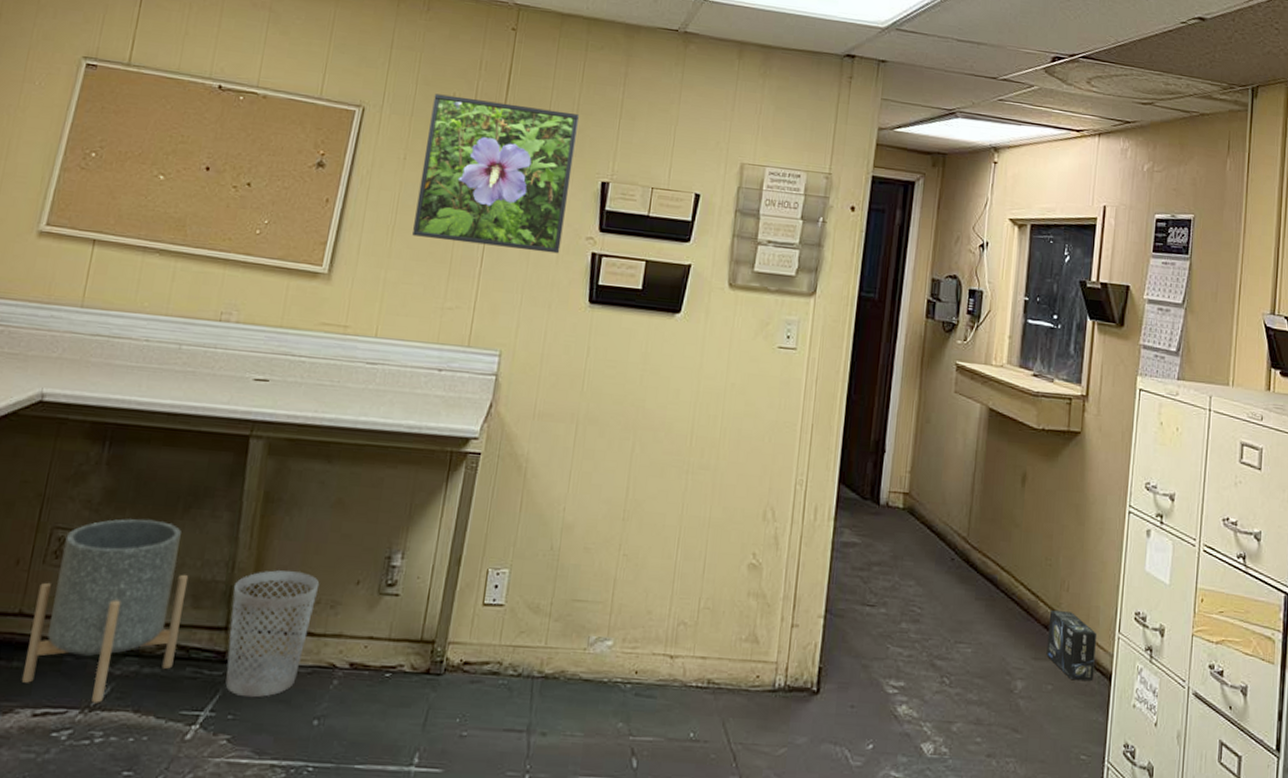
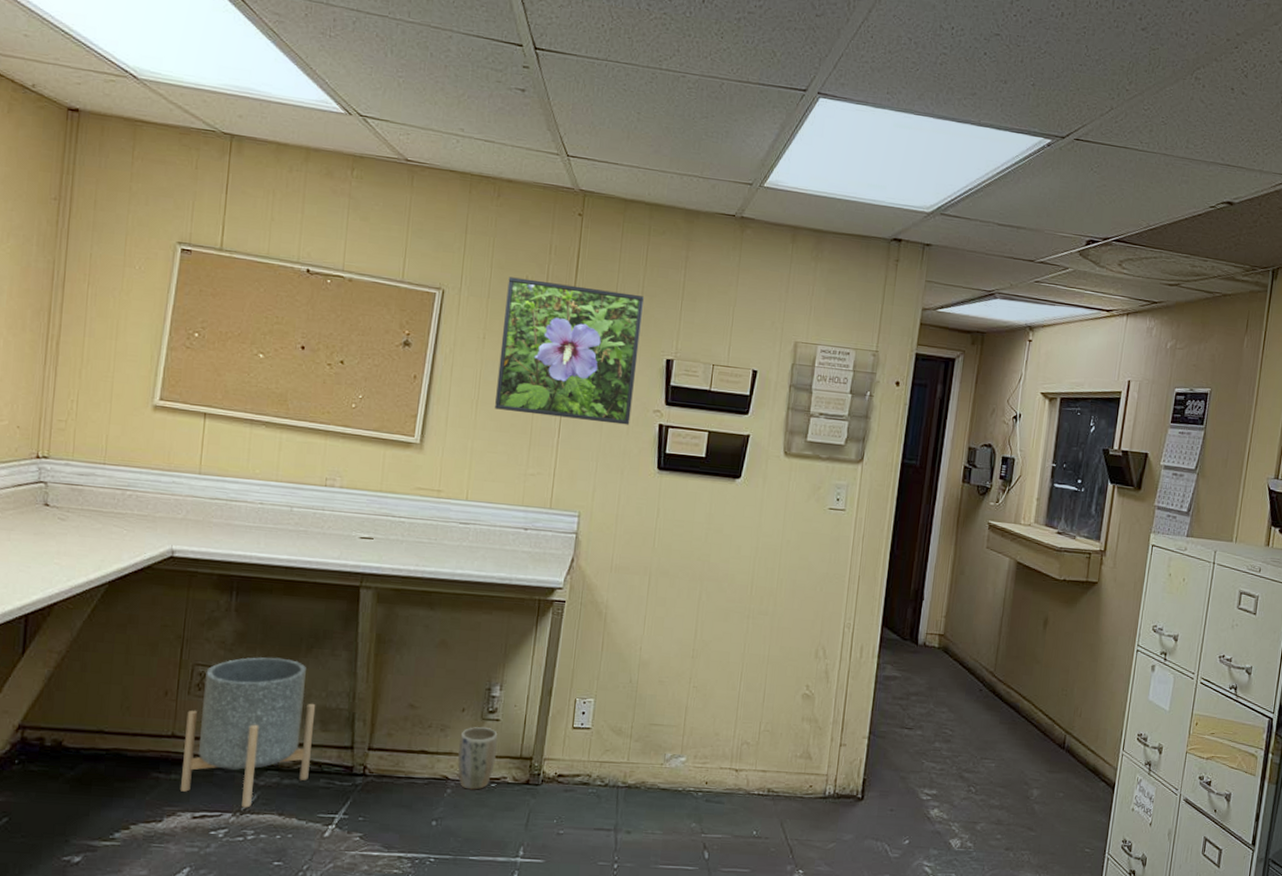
wastebasket: present [225,570,320,698] -> none [355,700,430,804]
plant pot: none [347,603,396,681] -> present [457,727,498,790]
box: present [1046,610,1098,681] -> none [1059,732,1104,789]

